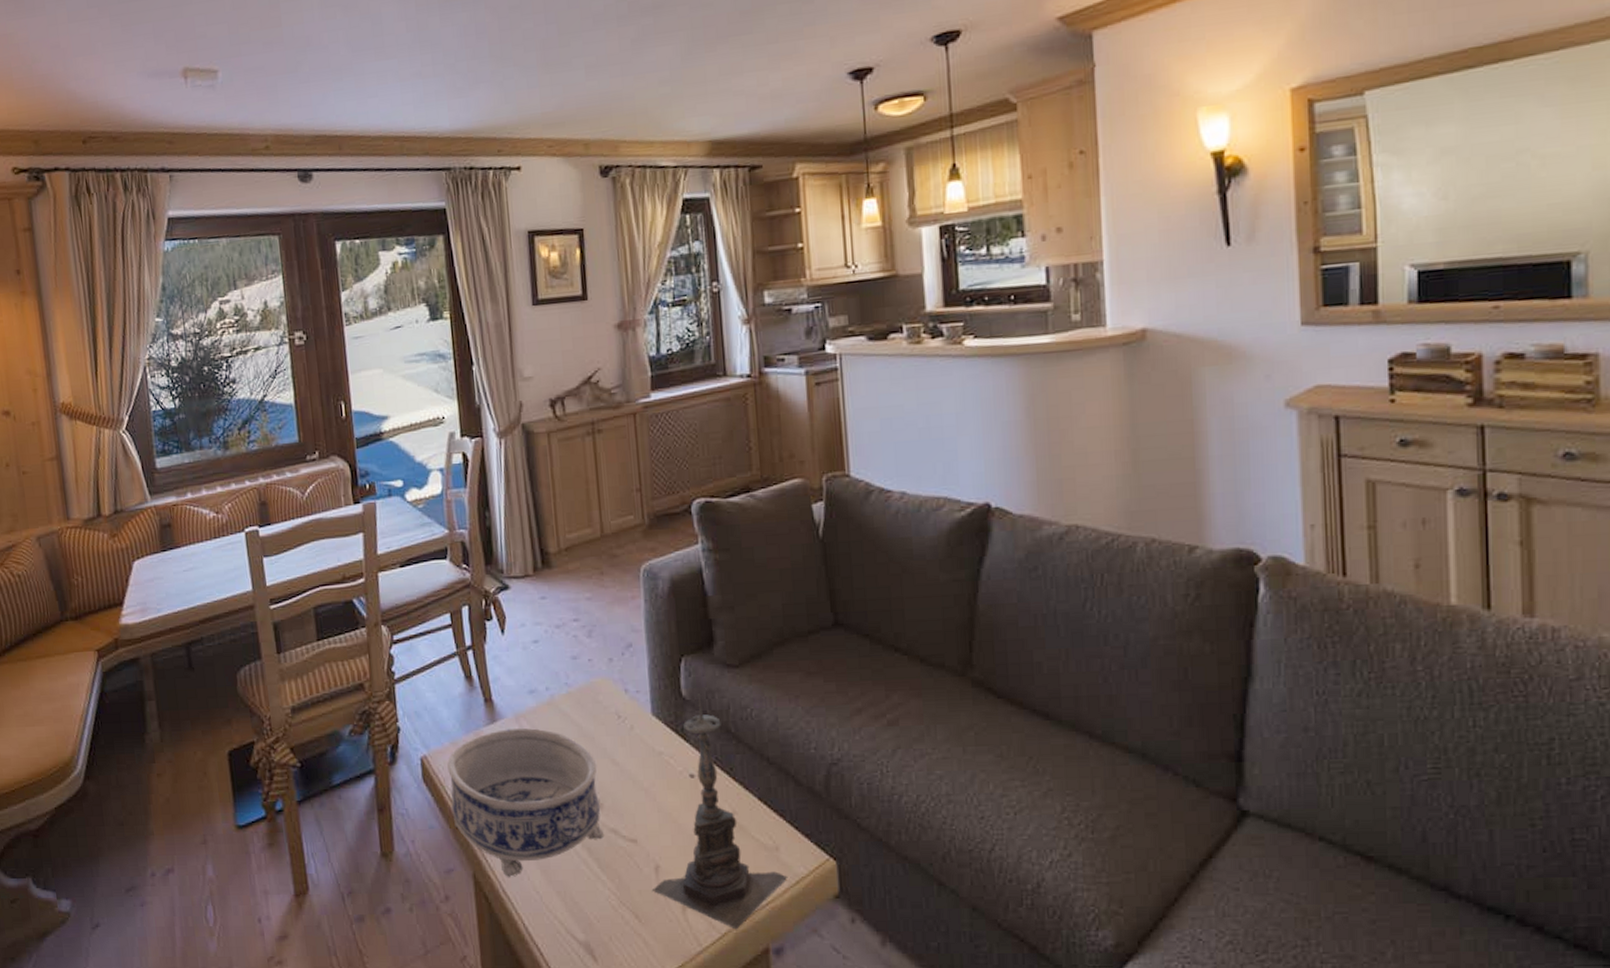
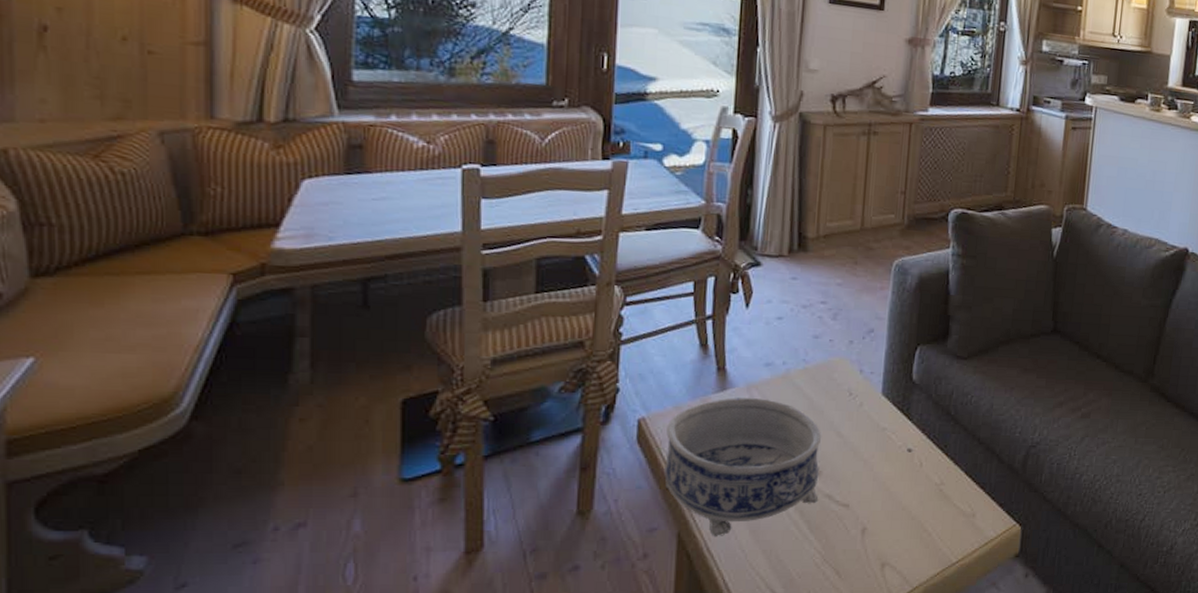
candle holder: present [653,694,788,930] -> none [856,379,979,584]

